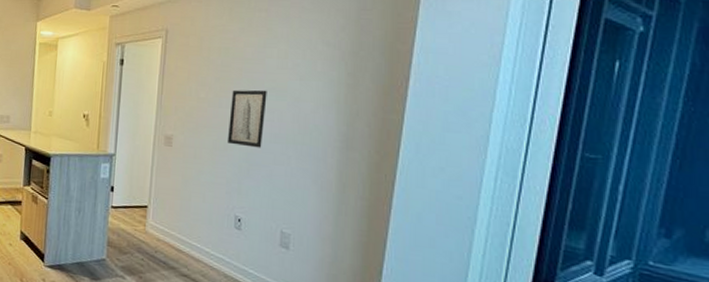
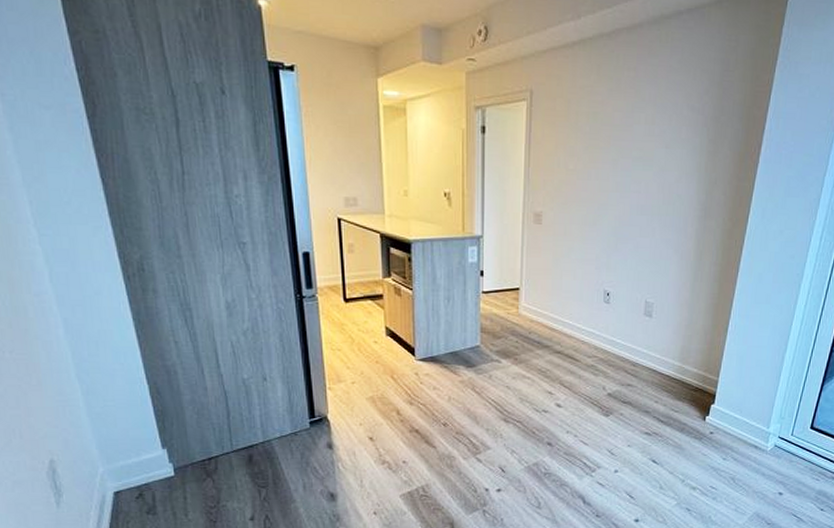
wall art: present [227,89,267,148] -> none [596,159,635,221]

